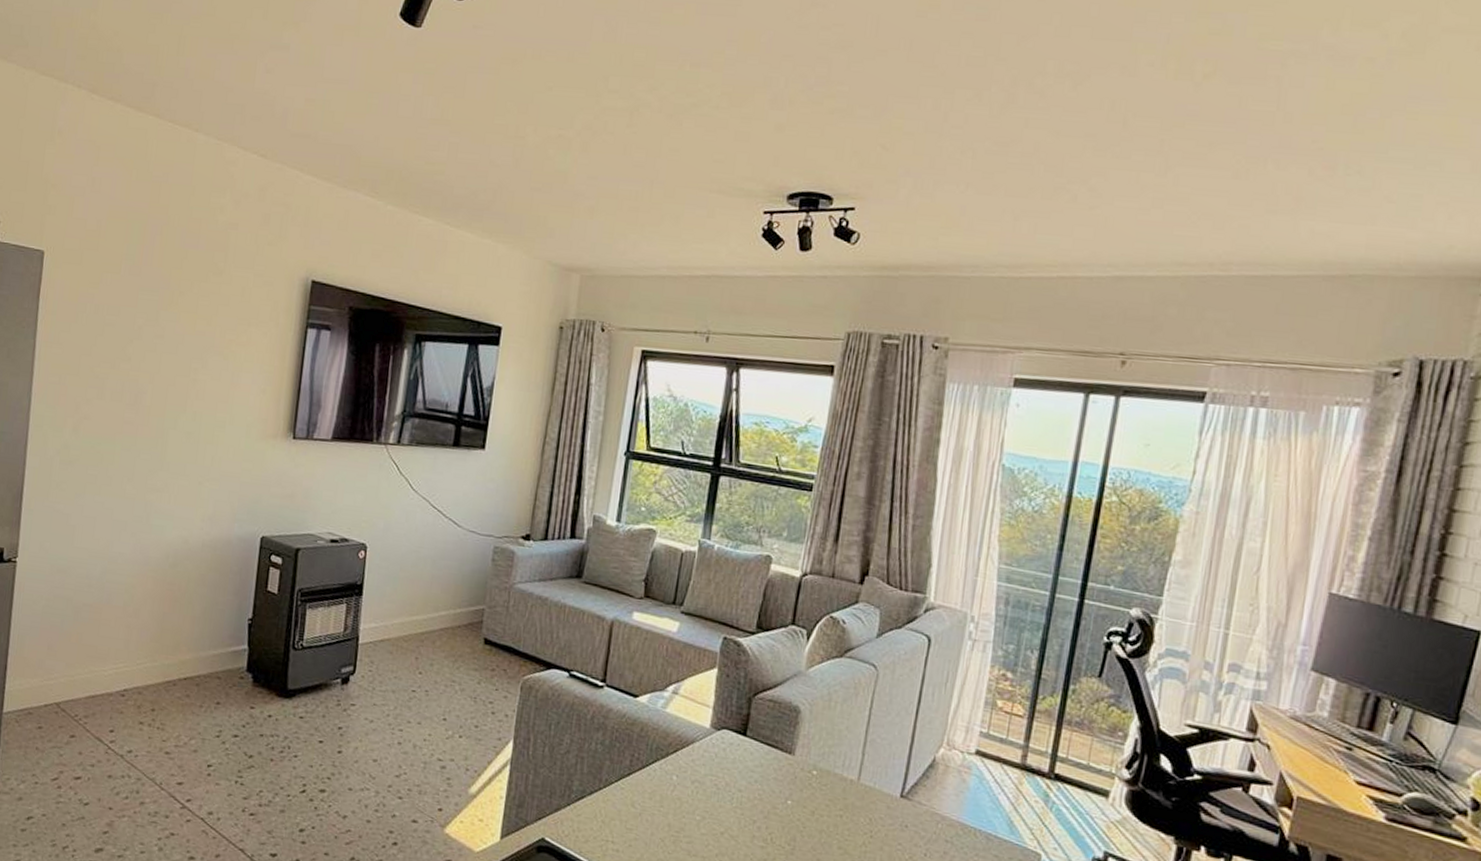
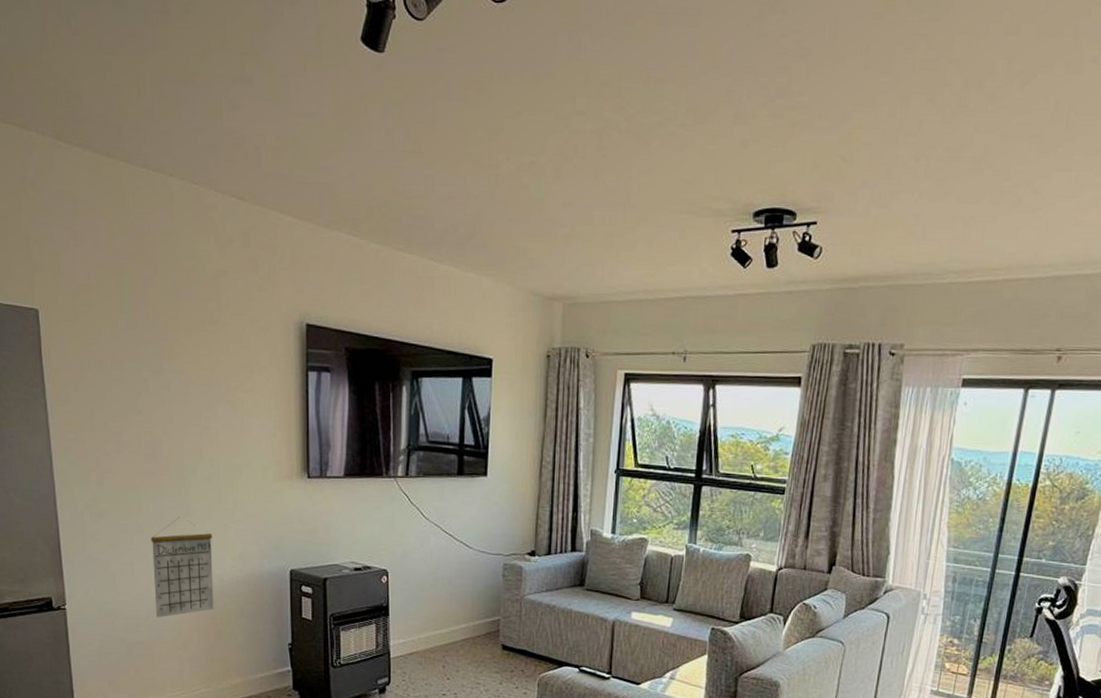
calendar: none [111,470,184,579] -> present [151,516,214,618]

